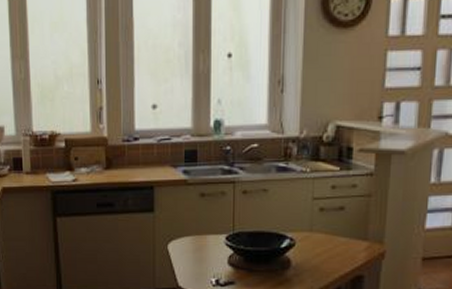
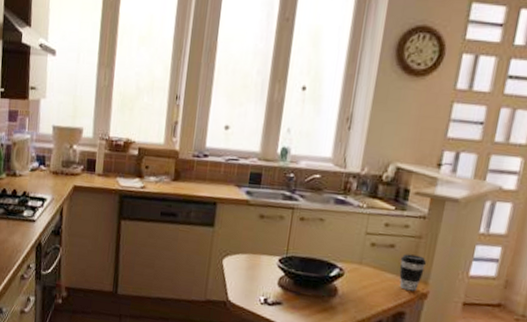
coffee cup: none [352,214,380,252] -> present [399,253,427,291]

